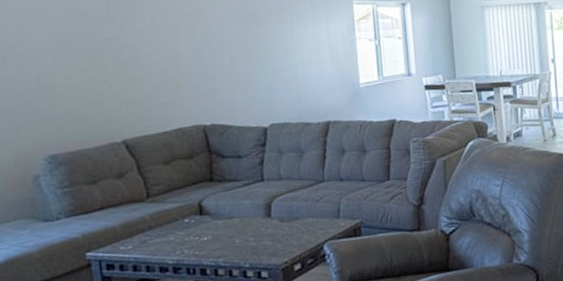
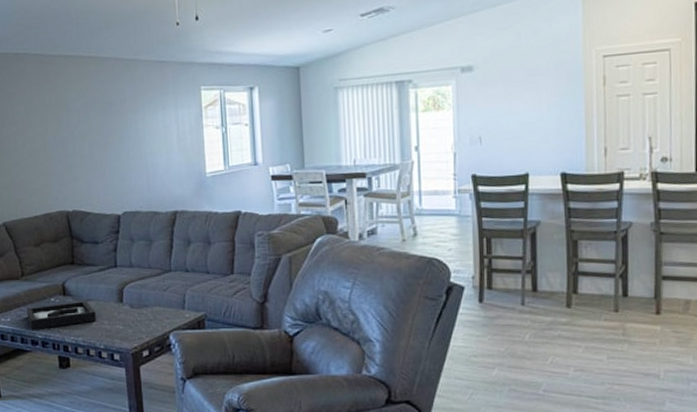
decorative tray: none [153,218,240,256] -> present [26,300,96,330]

